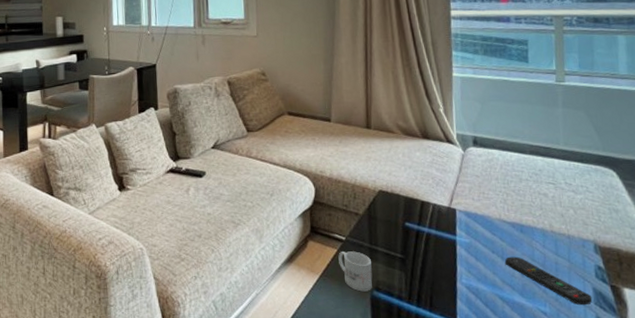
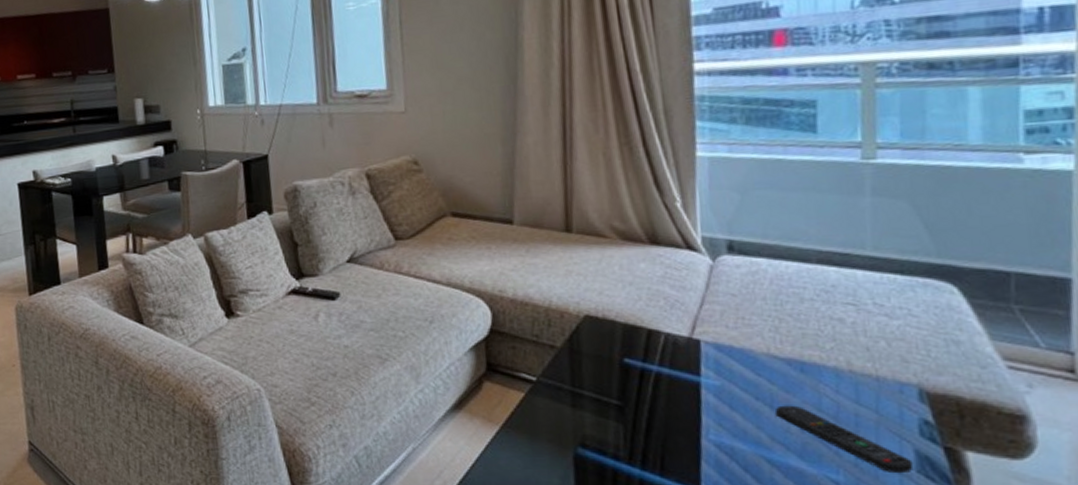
mug: present [338,251,373,292] -> none [526,396,576,448]

